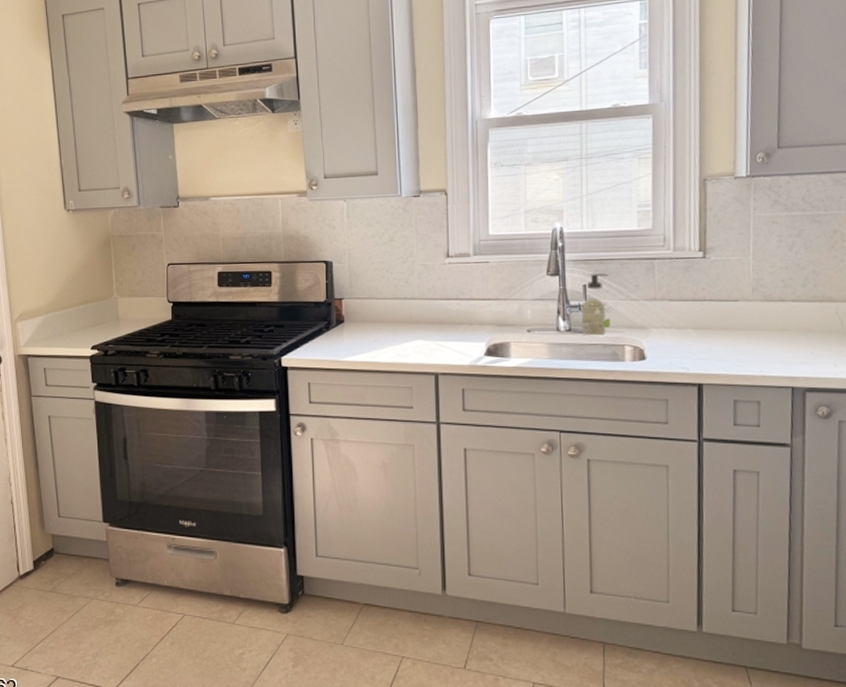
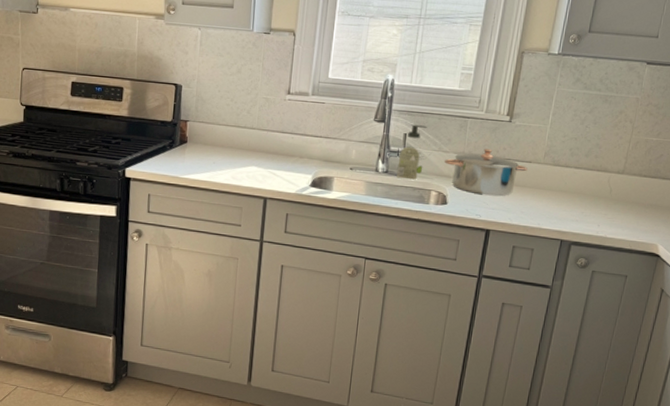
cooking pot: none [634,291,735,345] -> present [444,148,528,197]

